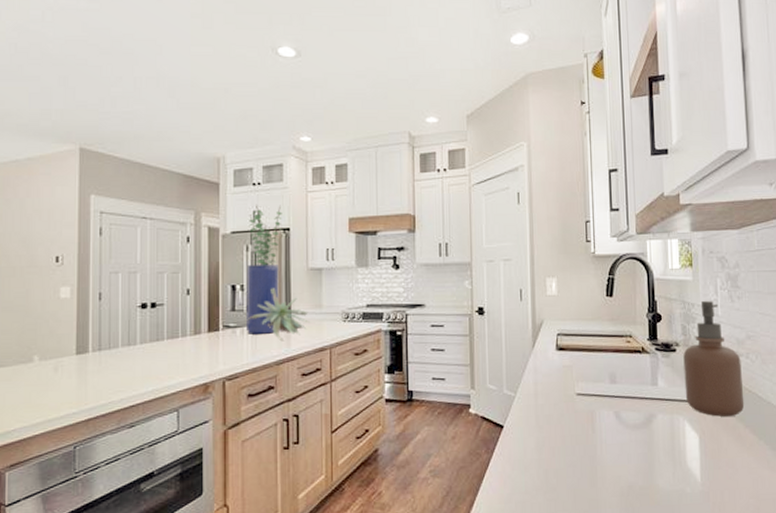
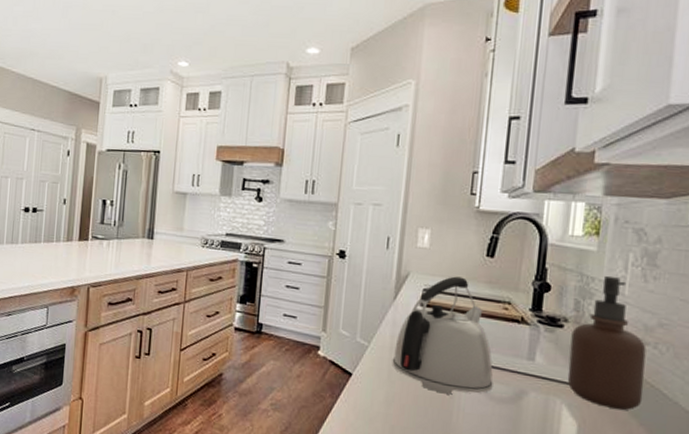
vase: present [245,205,282,334] -> none [111,126,155,250]
plant: present [247,288,310,342] -> none [113,206,170,258]
kettle: none [538,318,627,430] -> present [392,276,493,395]

